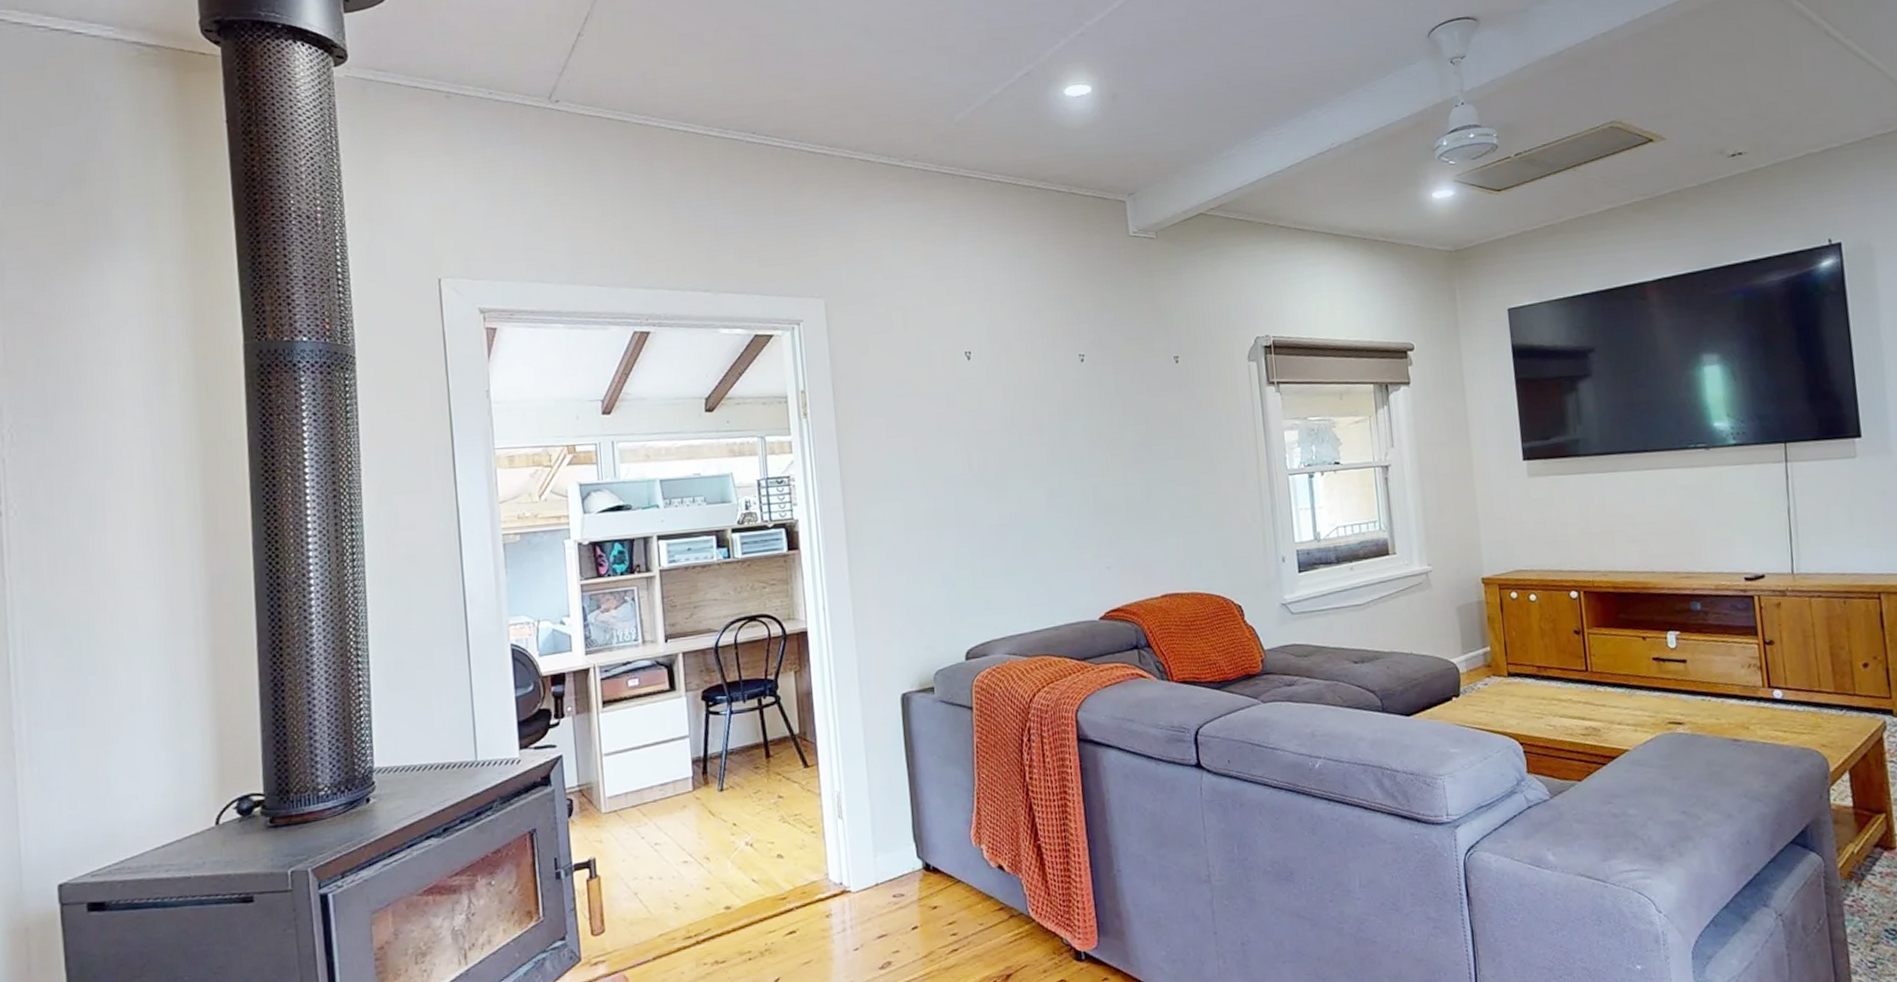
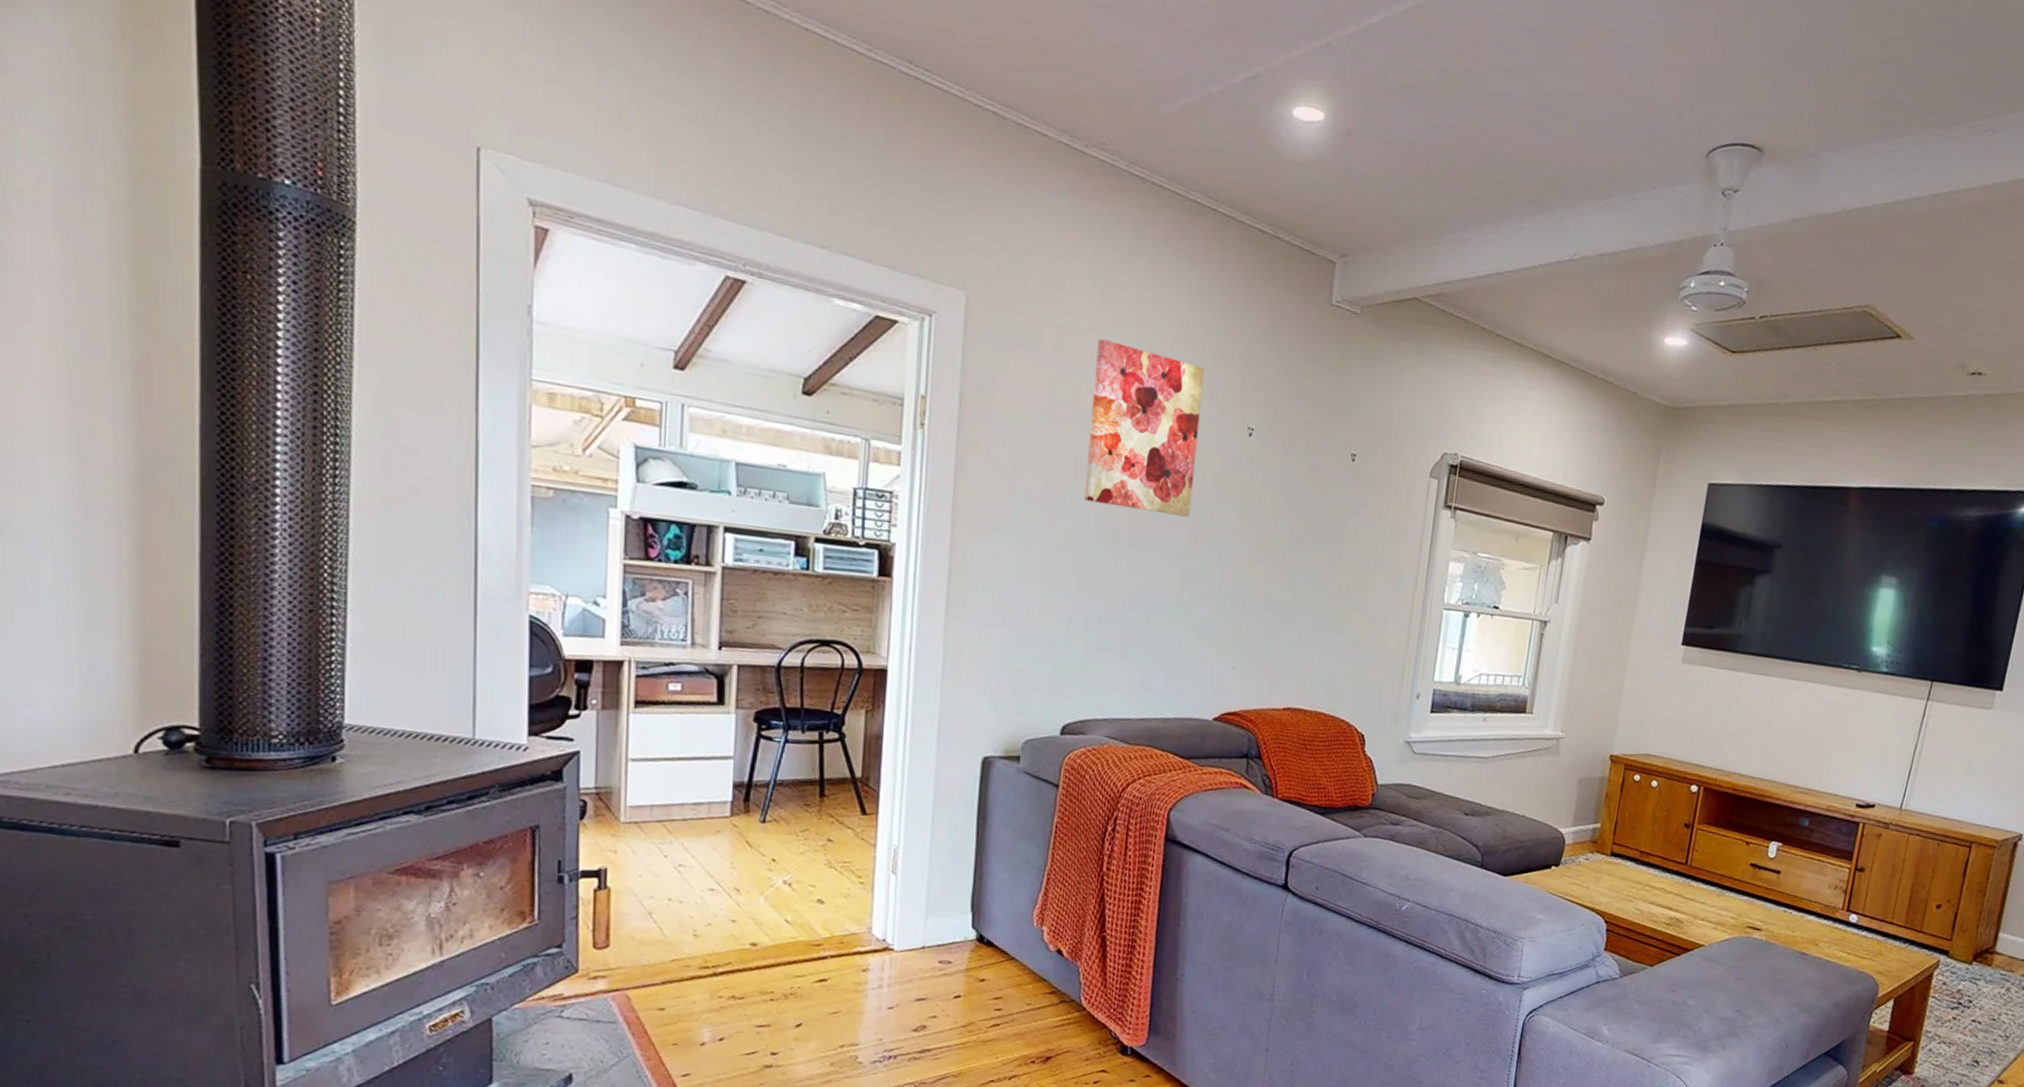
wall art: none [938,309,1044,449] -> present [1084,338,1205,517]

